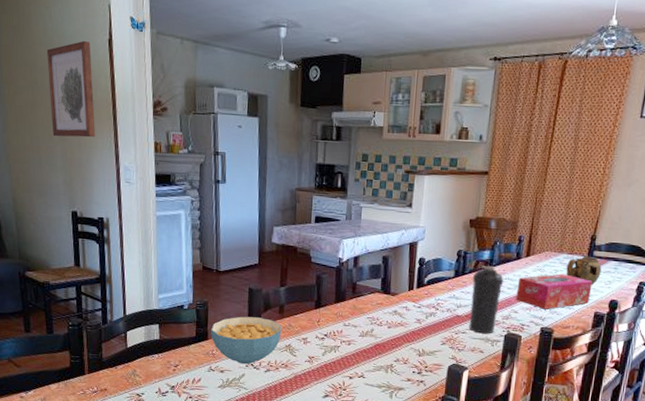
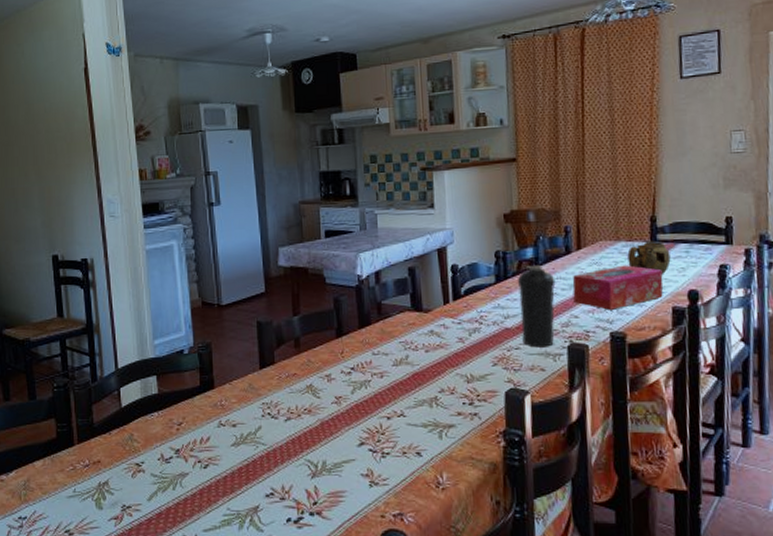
wall art: present [47,40,95,138] -> none [20,72,74,176]
cereal bowl: present [211,316,282,365] -> none [217,355,300,414]

